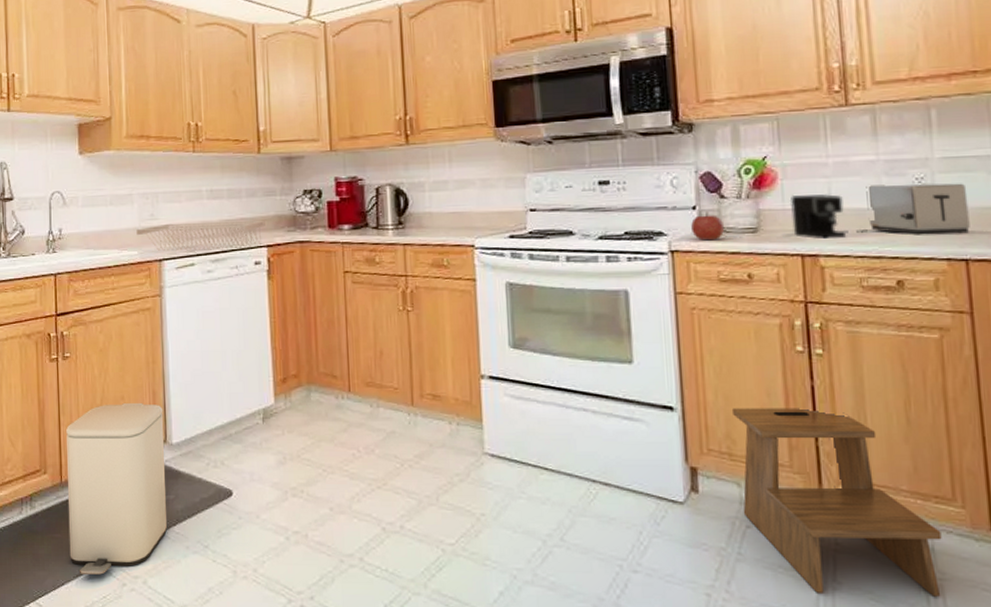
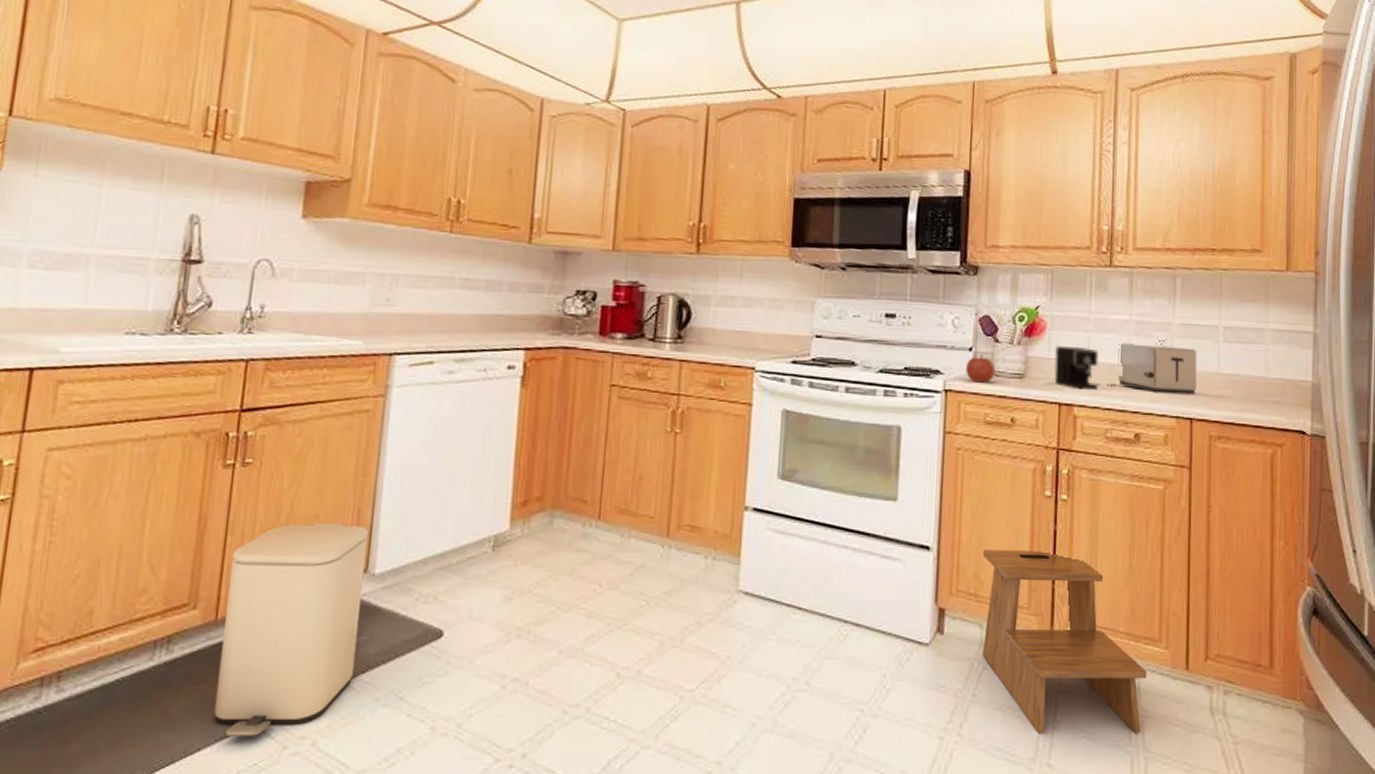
dish rack: present [136,221,265,251] -> none [364,312,527,349]

